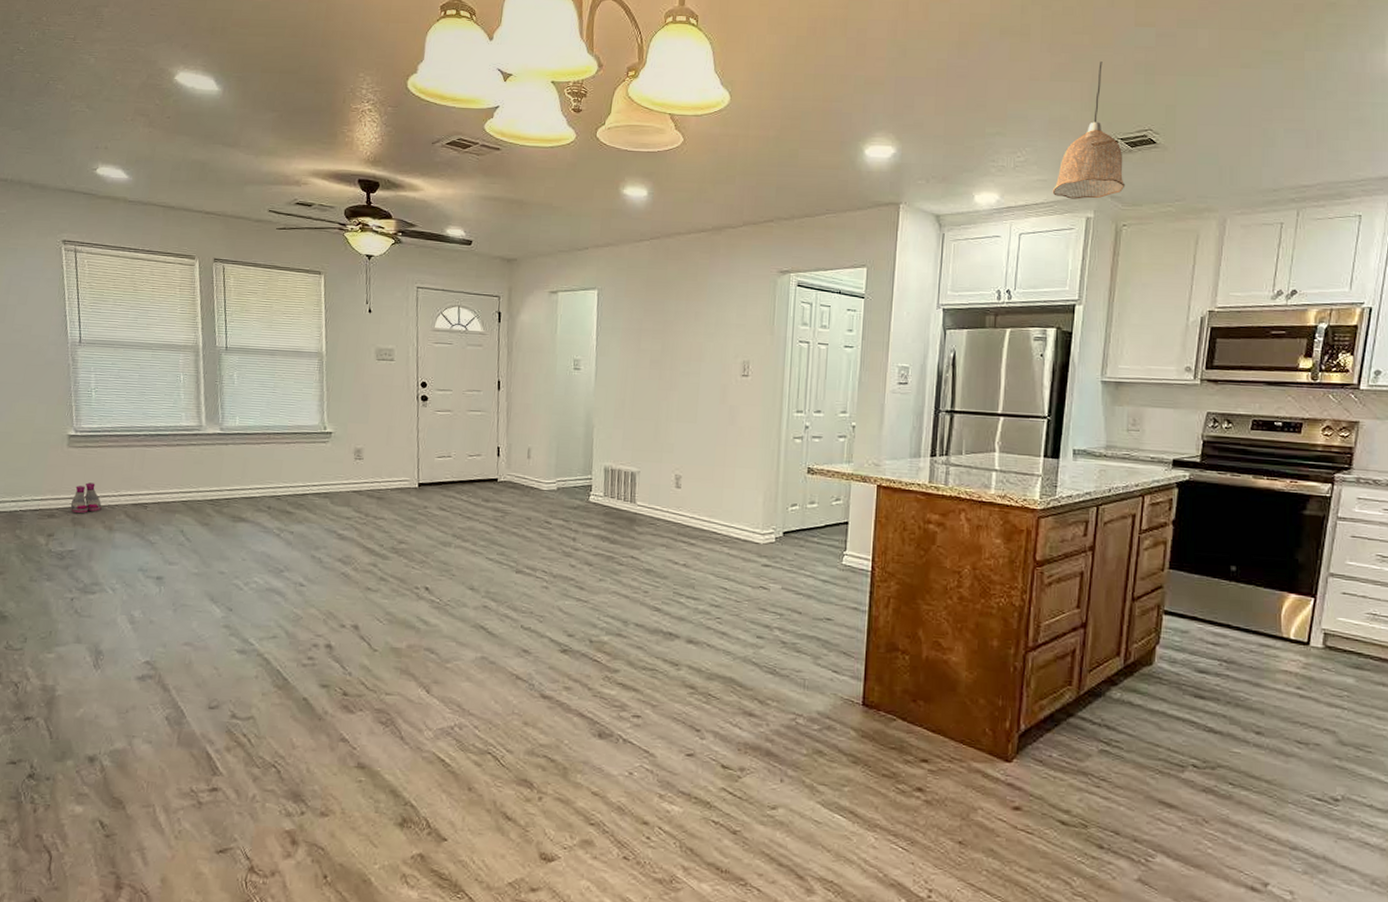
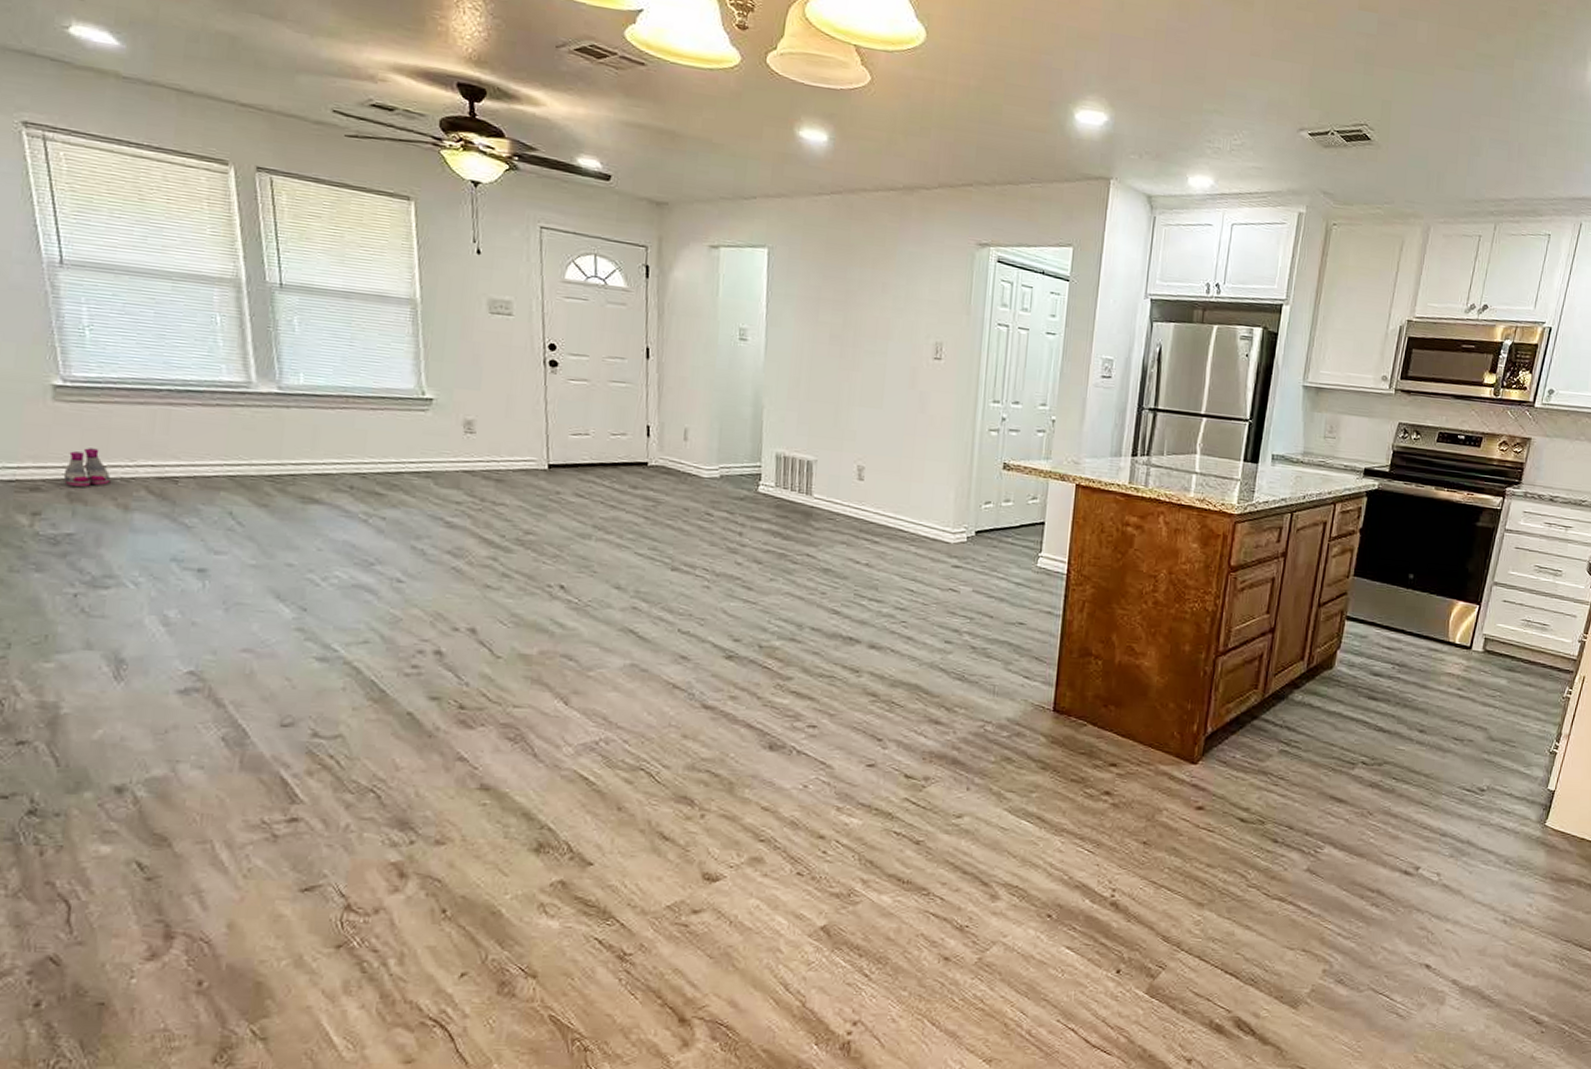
pendant lamp: present [1052,62,1126,199] -> none [1266,44,1339,194]

